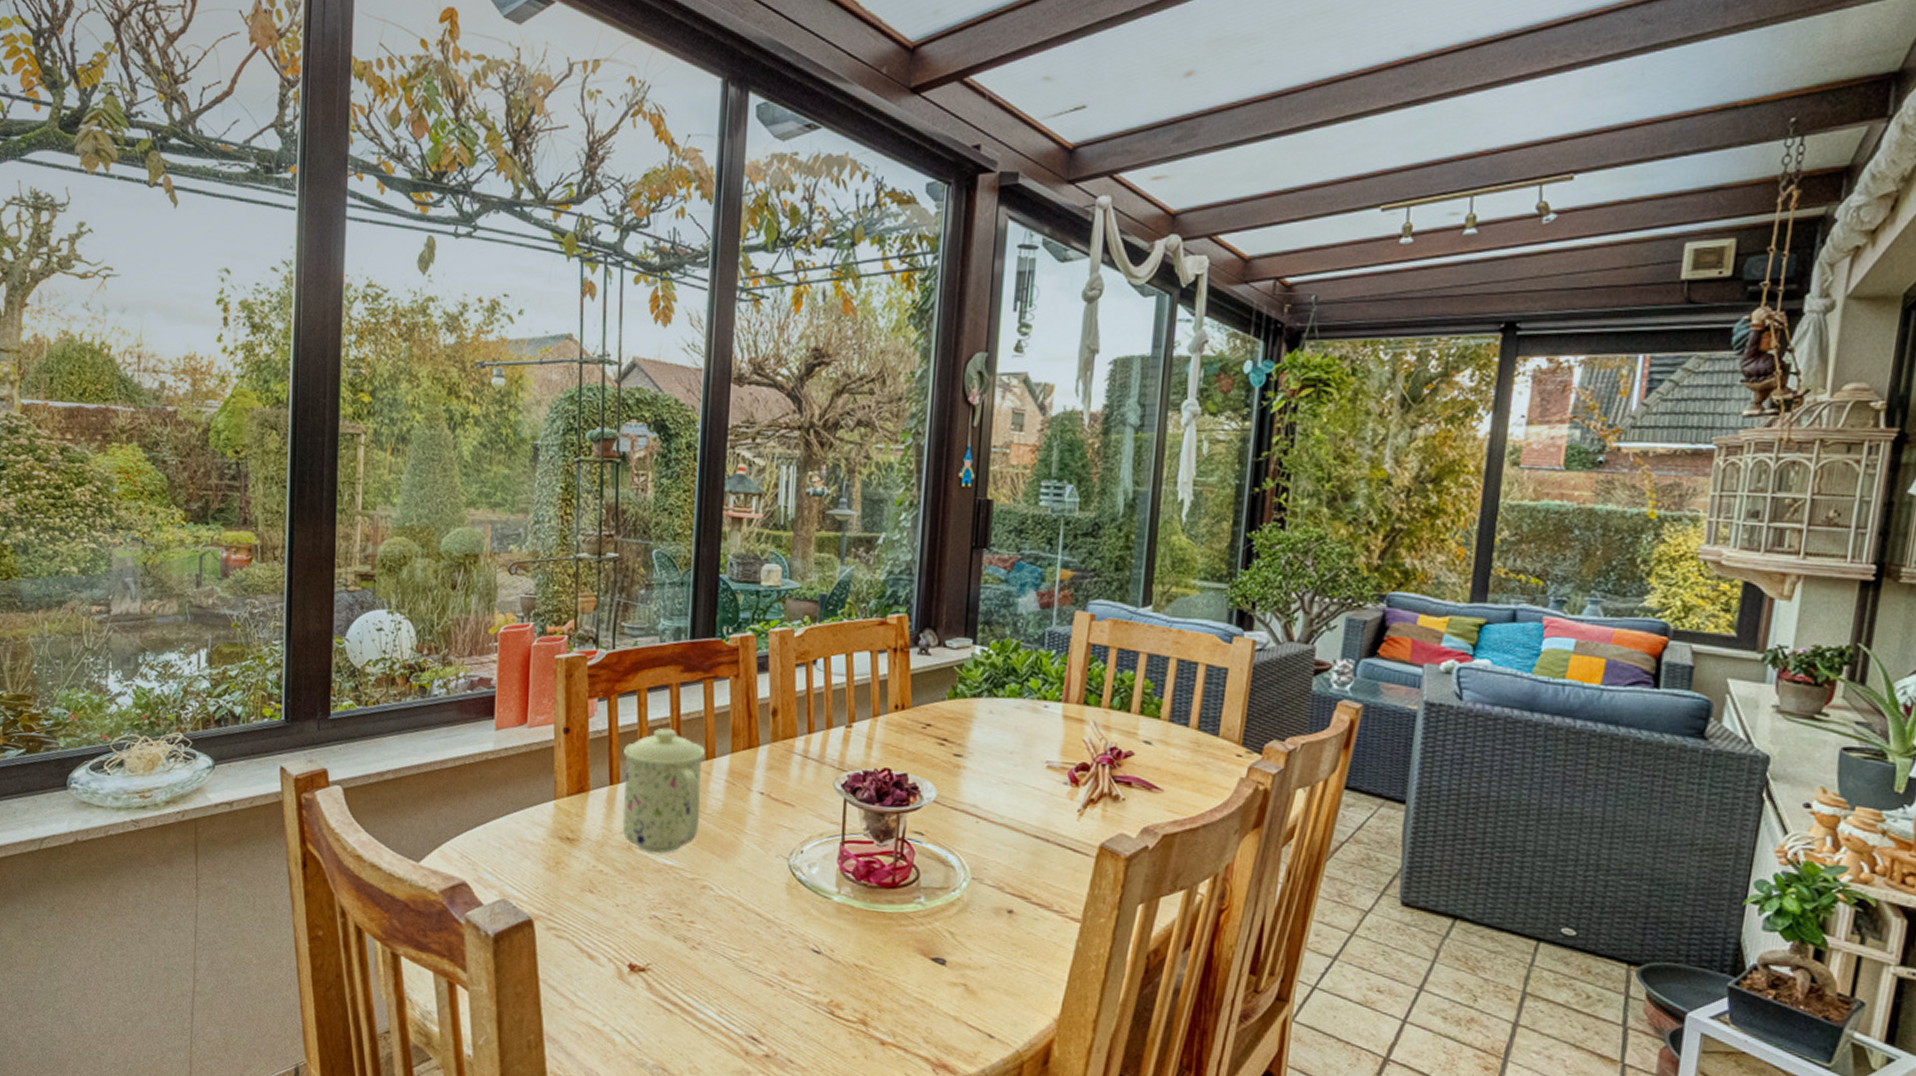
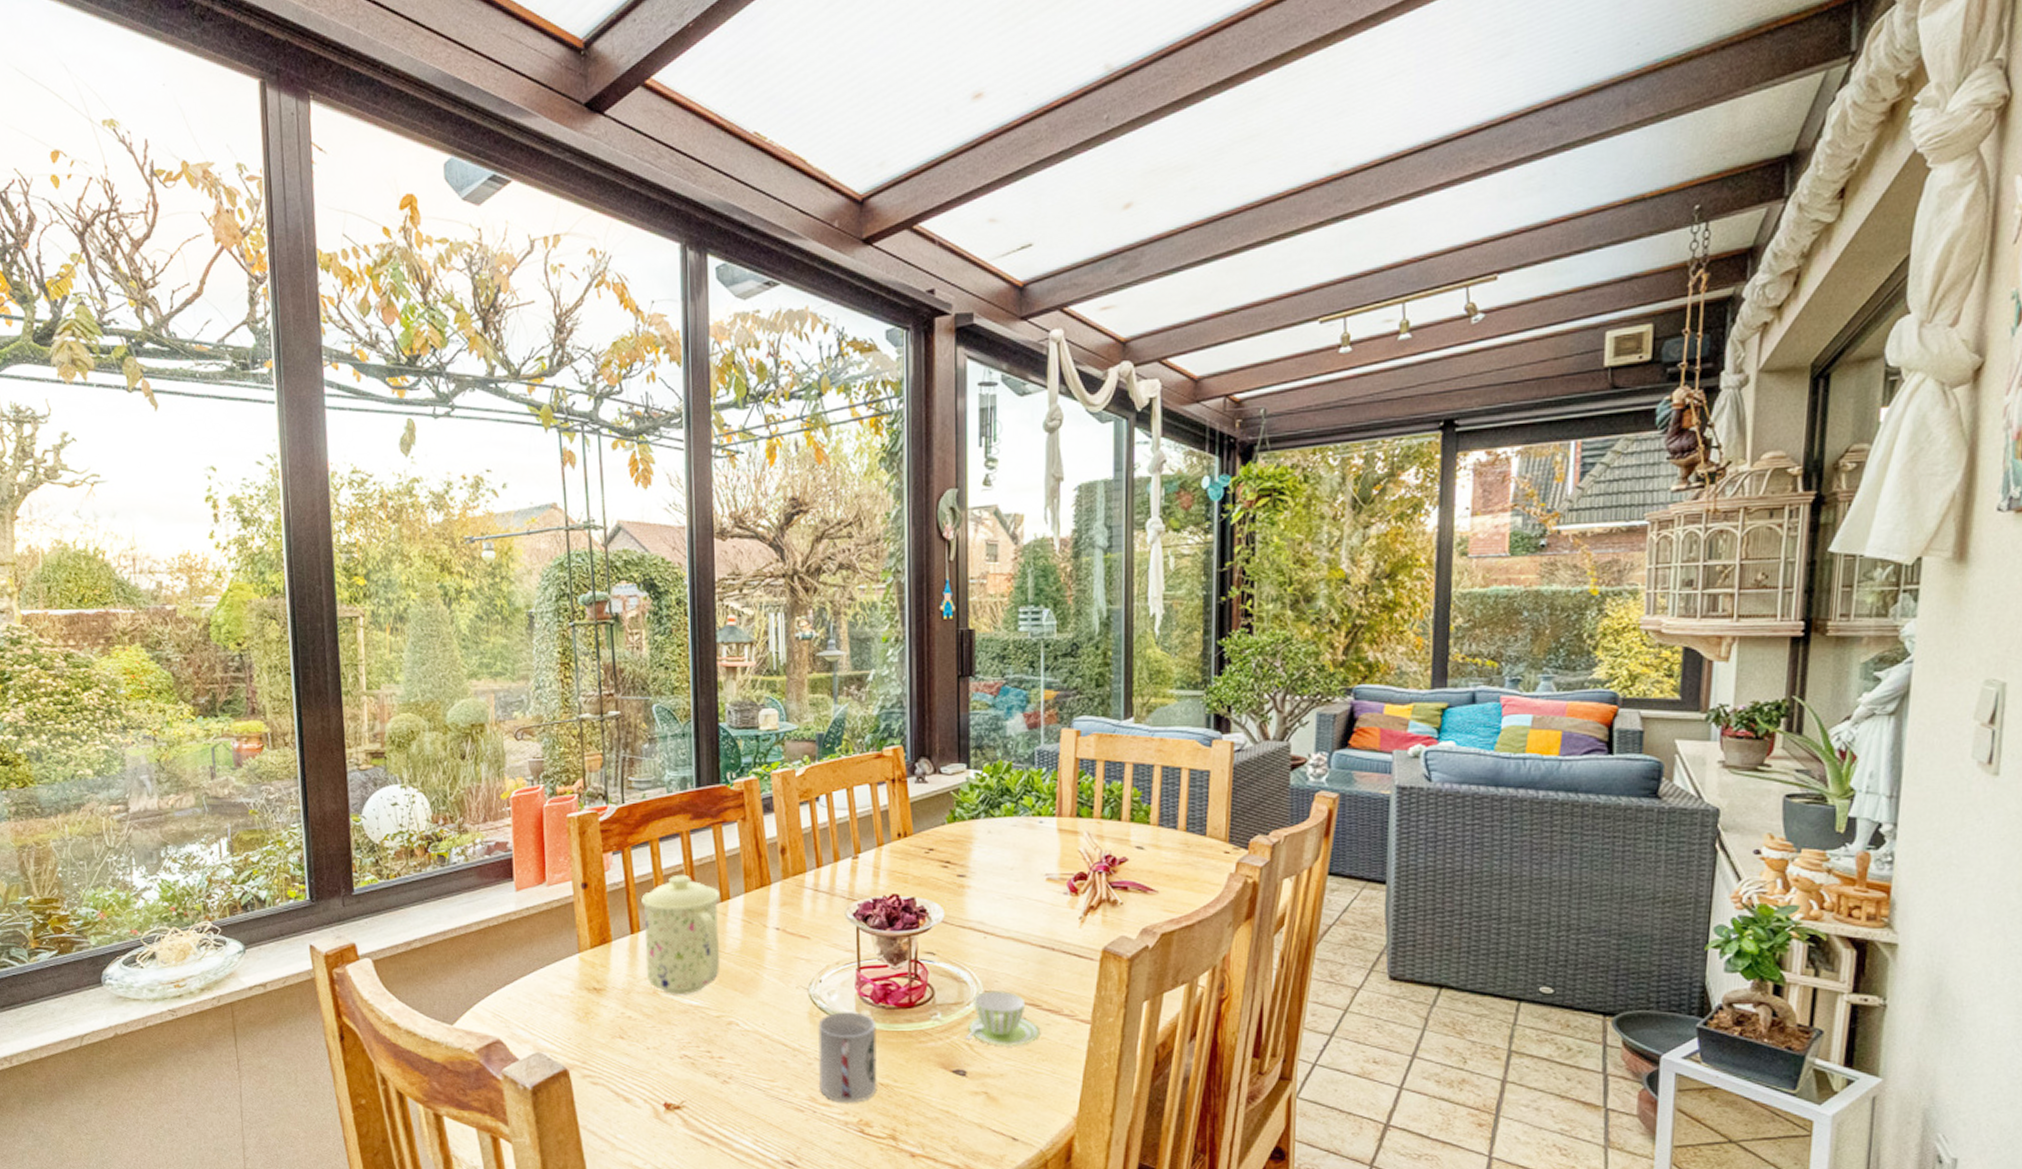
cup: none [790,886,856,982] -> present [818,1012,877,1103]
cup: none [948,878,1026,939] -> present [965,991,1039,1047]

